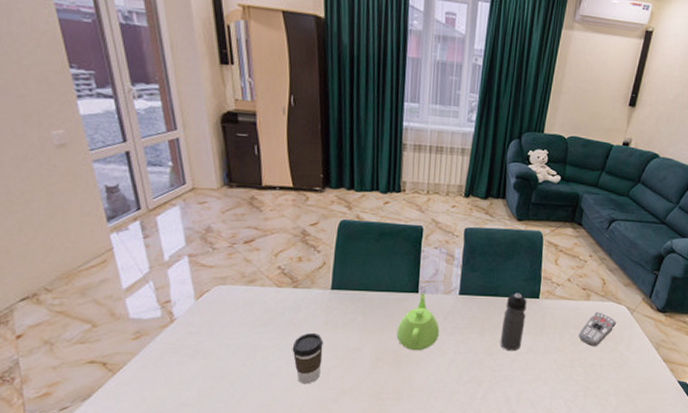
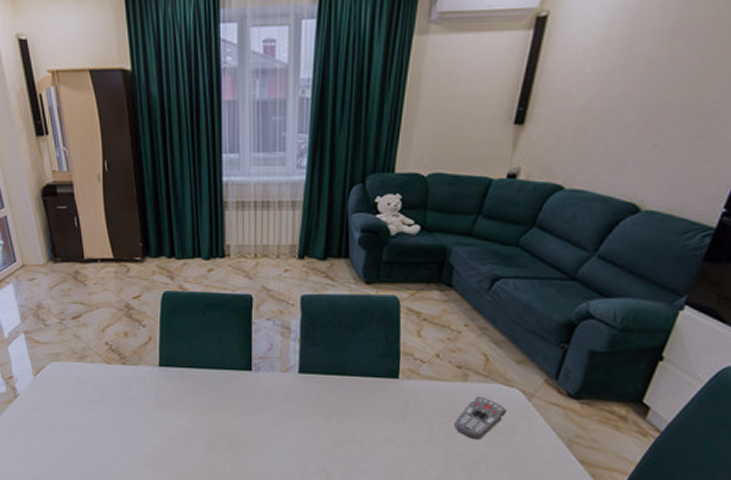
coffee cup: present [292,332,324,384] -> none [125,411,156,465]
teapot: present [396,293,440,351] -> none [231,371,279,436]
water bottle: present [500,293,527,352] -> none [351,371,383,441]

